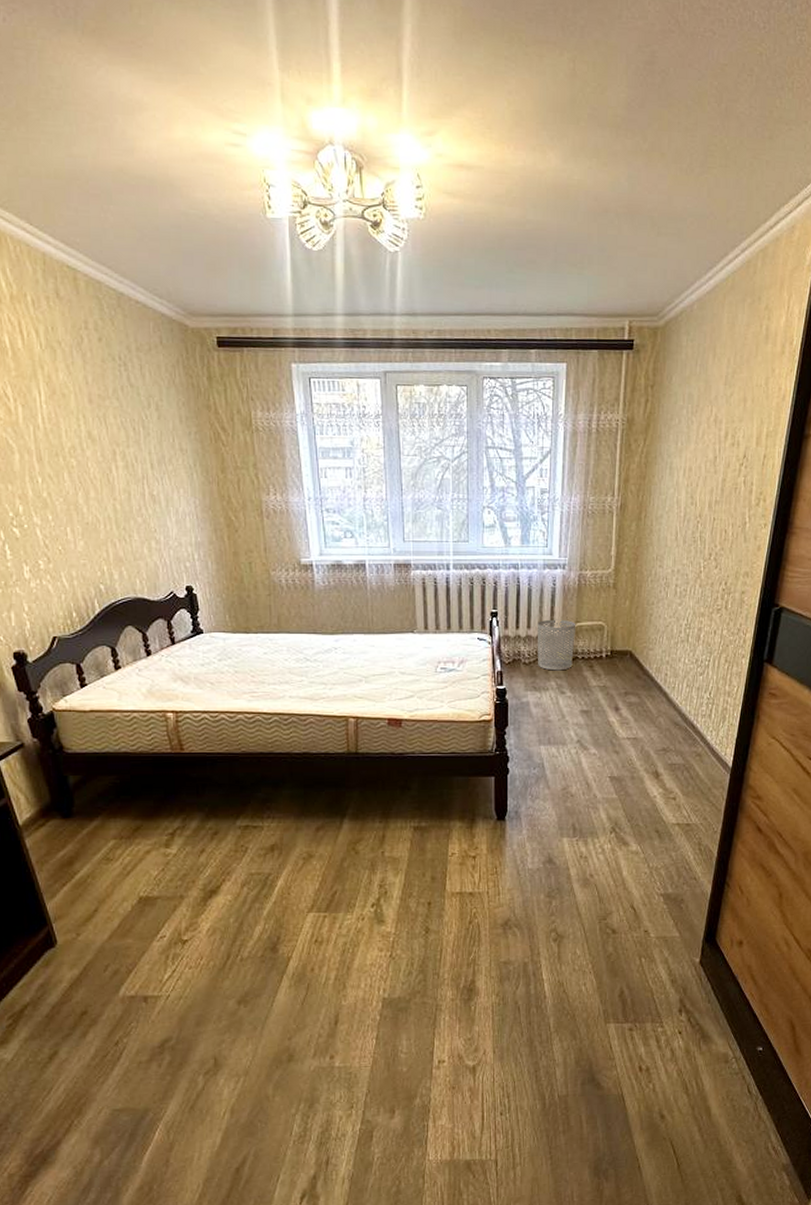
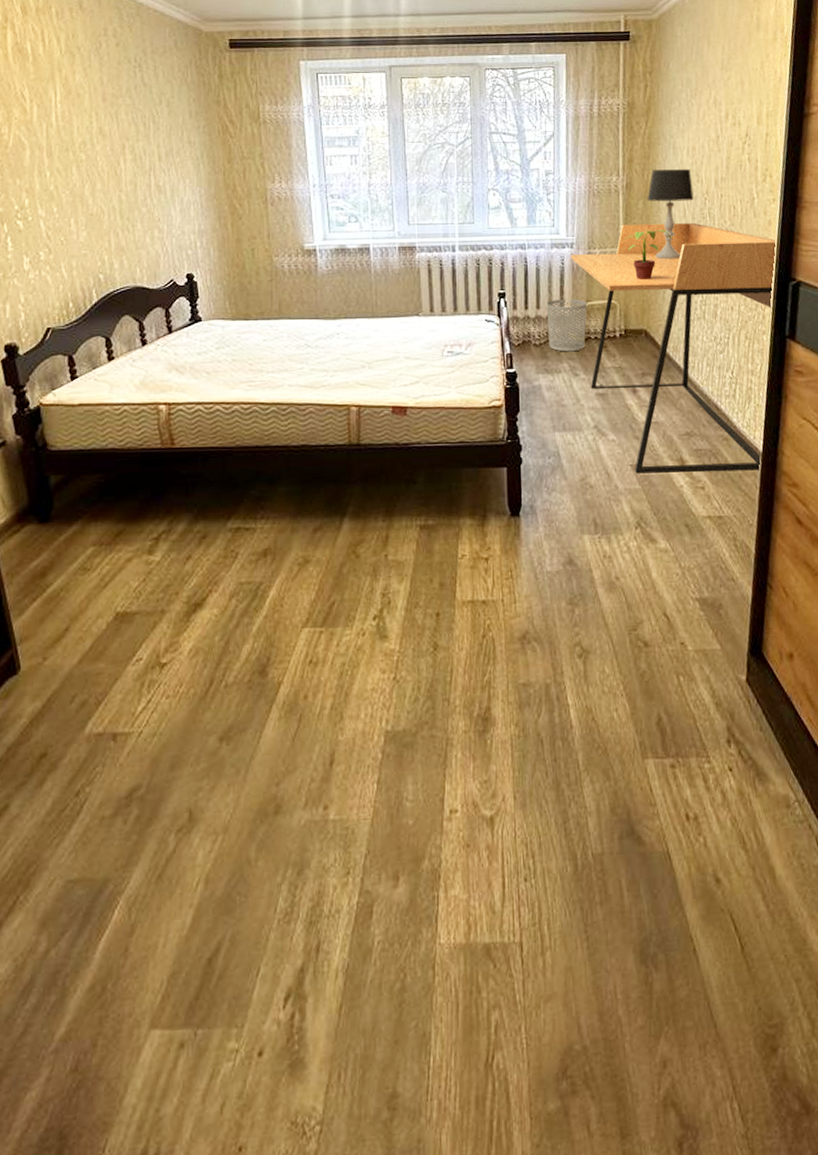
desk: none [563,546,765,785] -> present [571,222,777,474]
potted plant: none [612,552,662,603] -> present [621,230,672,280]
table lamp: none [640,490,687,583] -> present [647,168,694,260]

